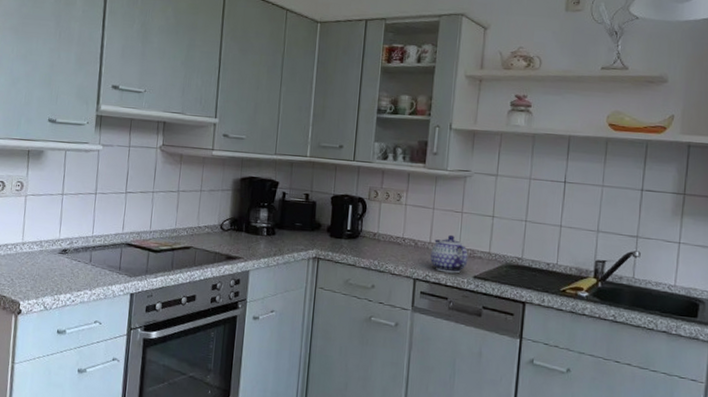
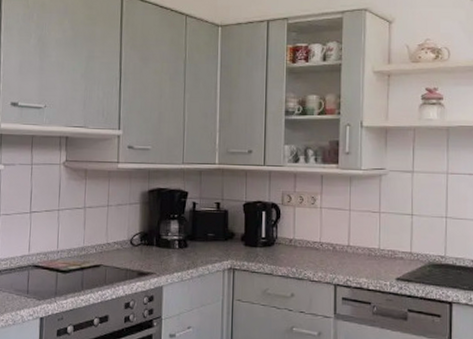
teapot: present [430,234,469,274] -> none [350,236,389,277]

